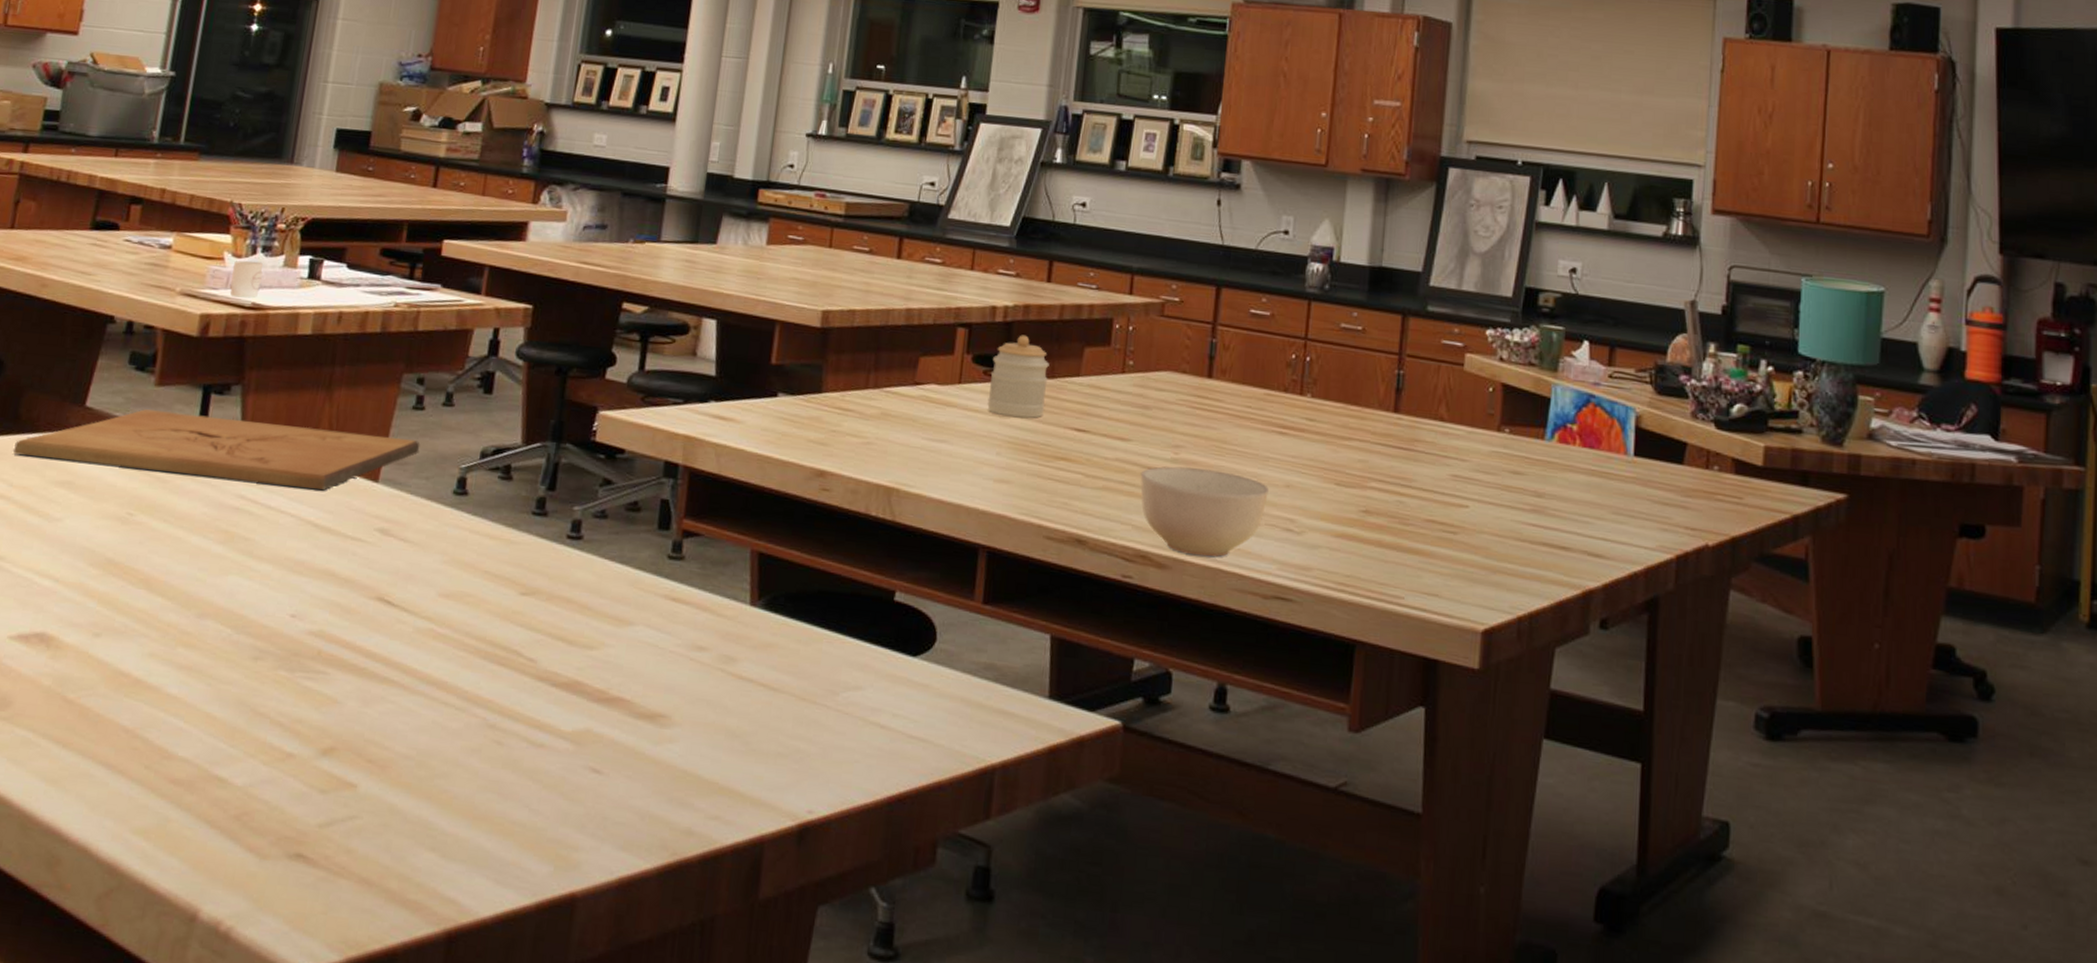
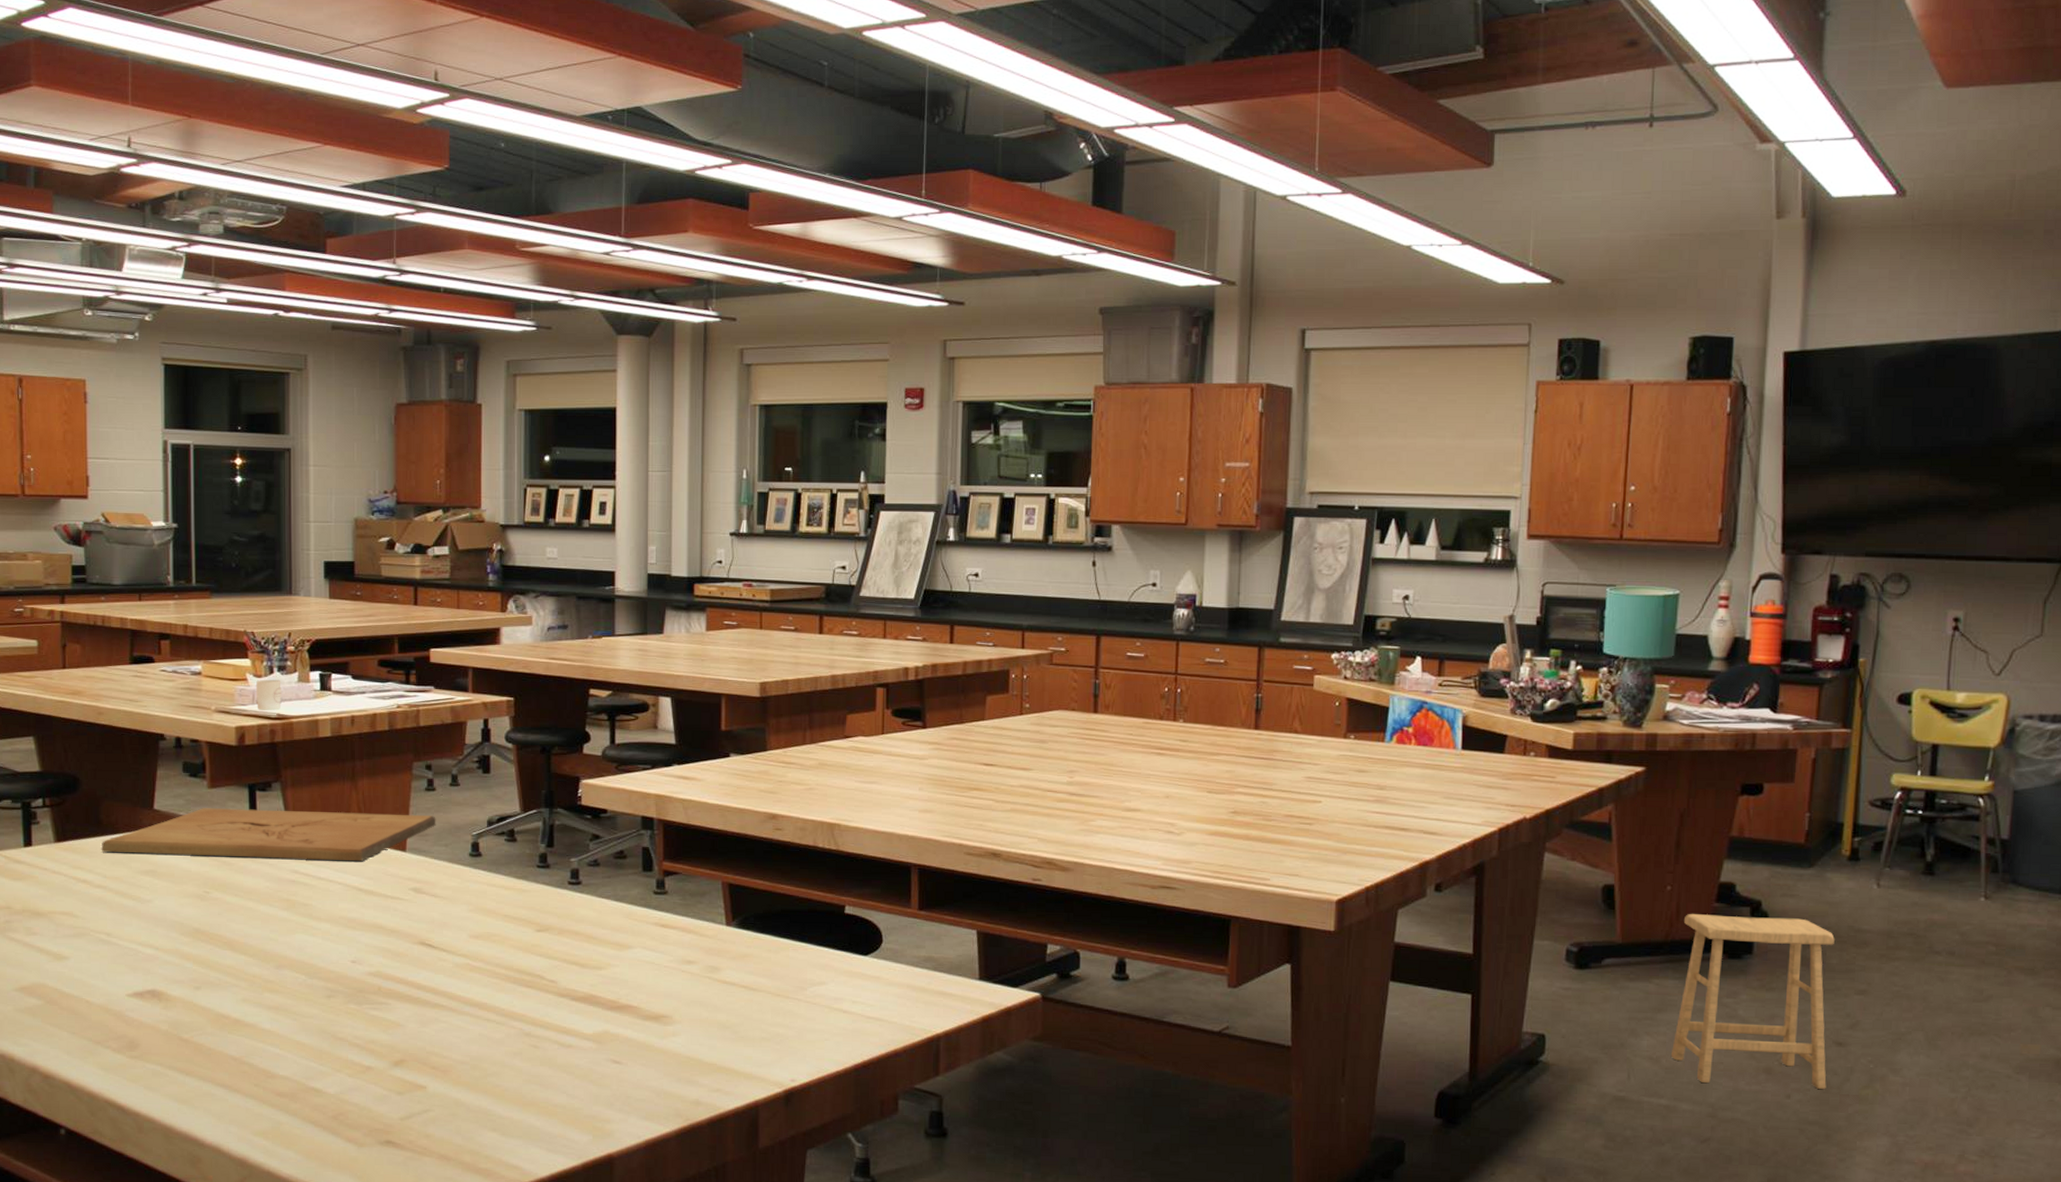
jar: present [987,335,1049,419] -> none [908,689,958,759]
bowl: present [1140,466,1269,557] -> none [1042,788,1151,859]
stool: none [1881,680,2074,922] -> present [1670,913,1835,1090]

